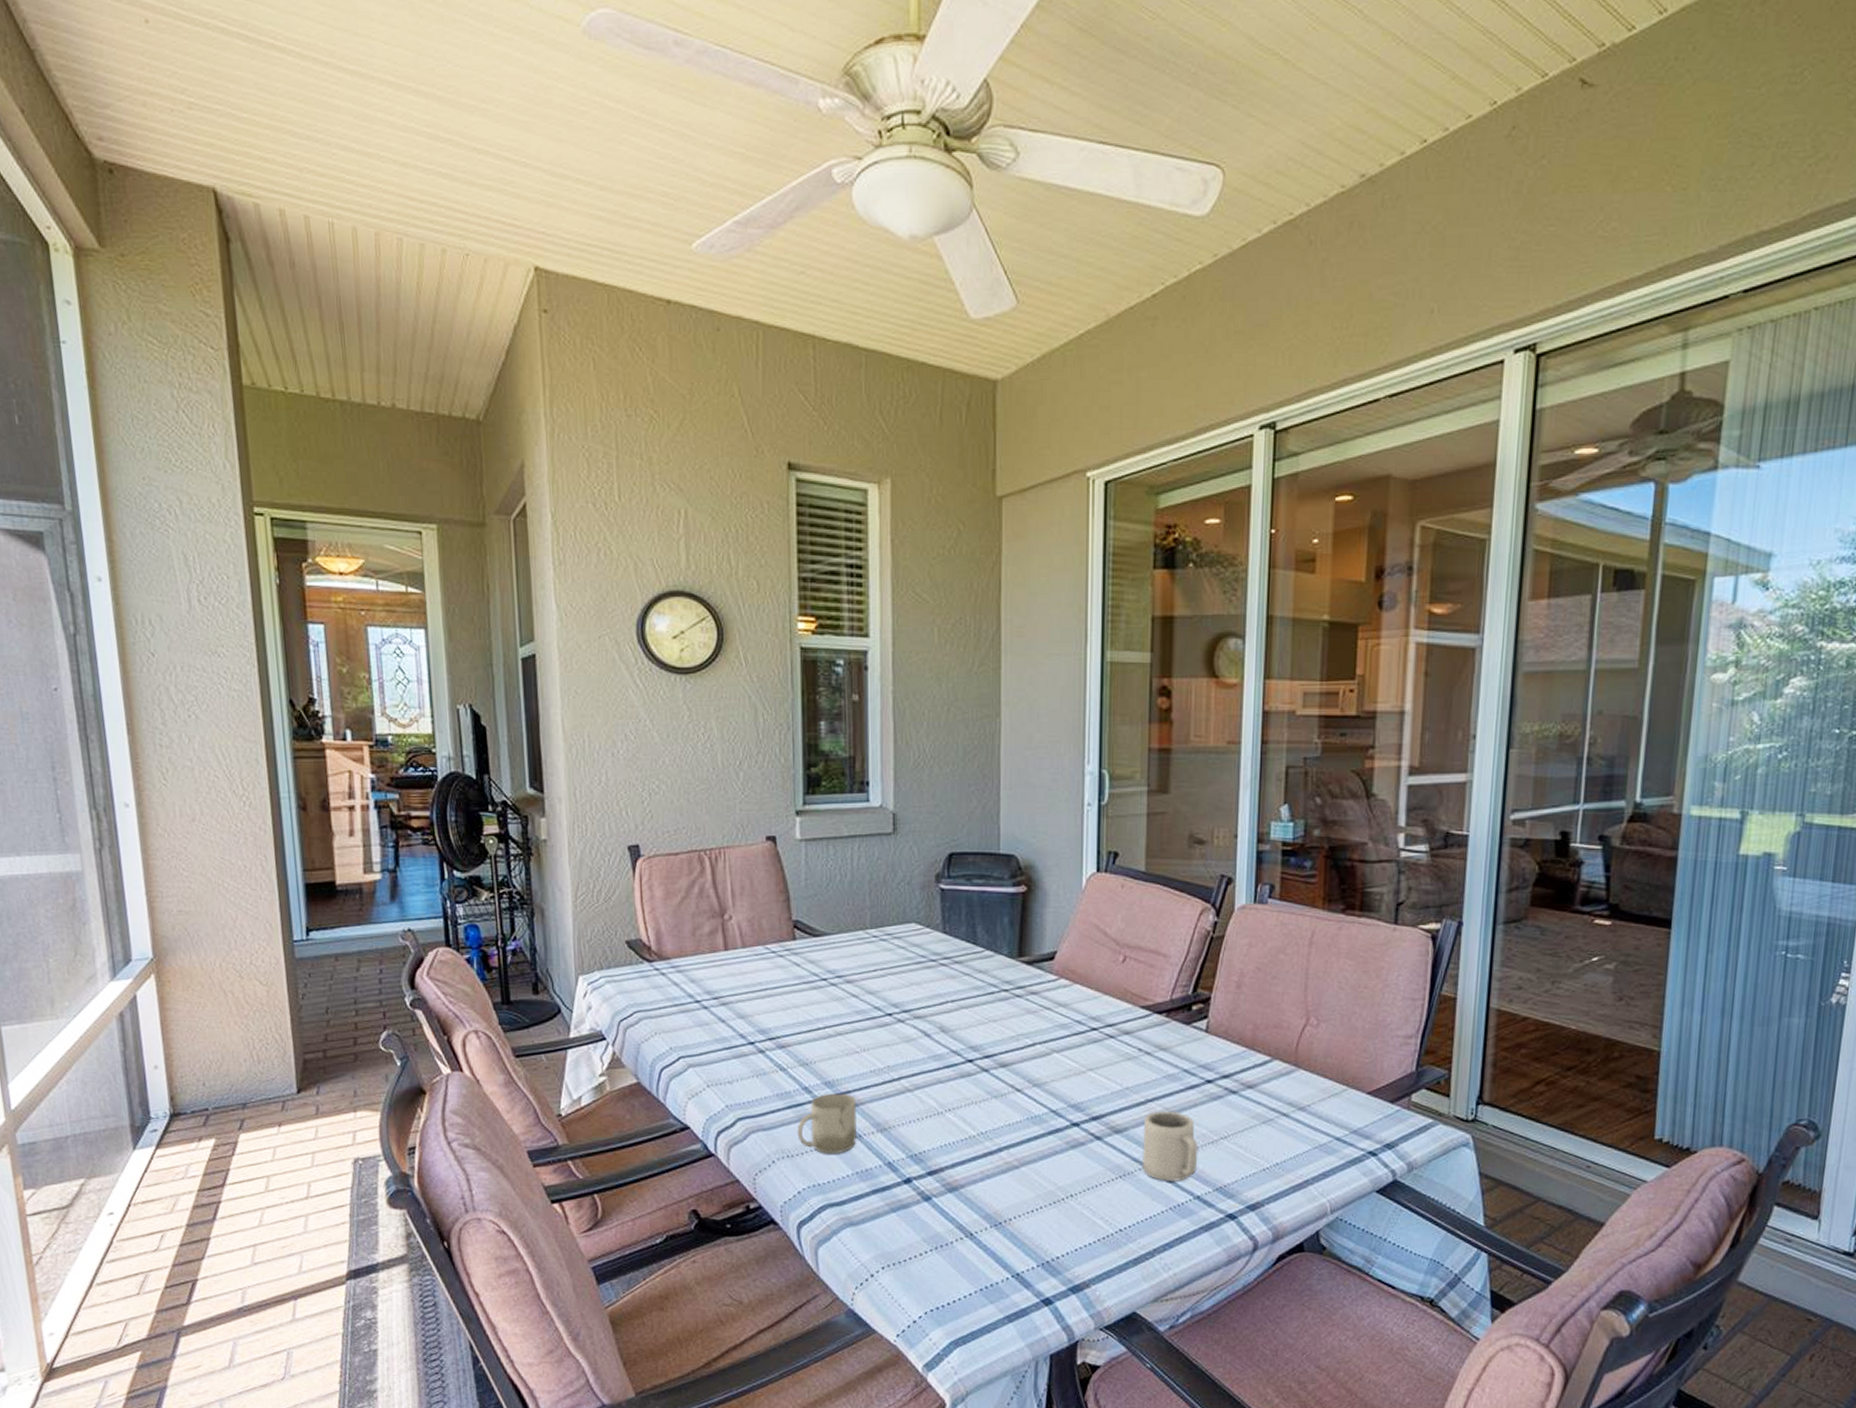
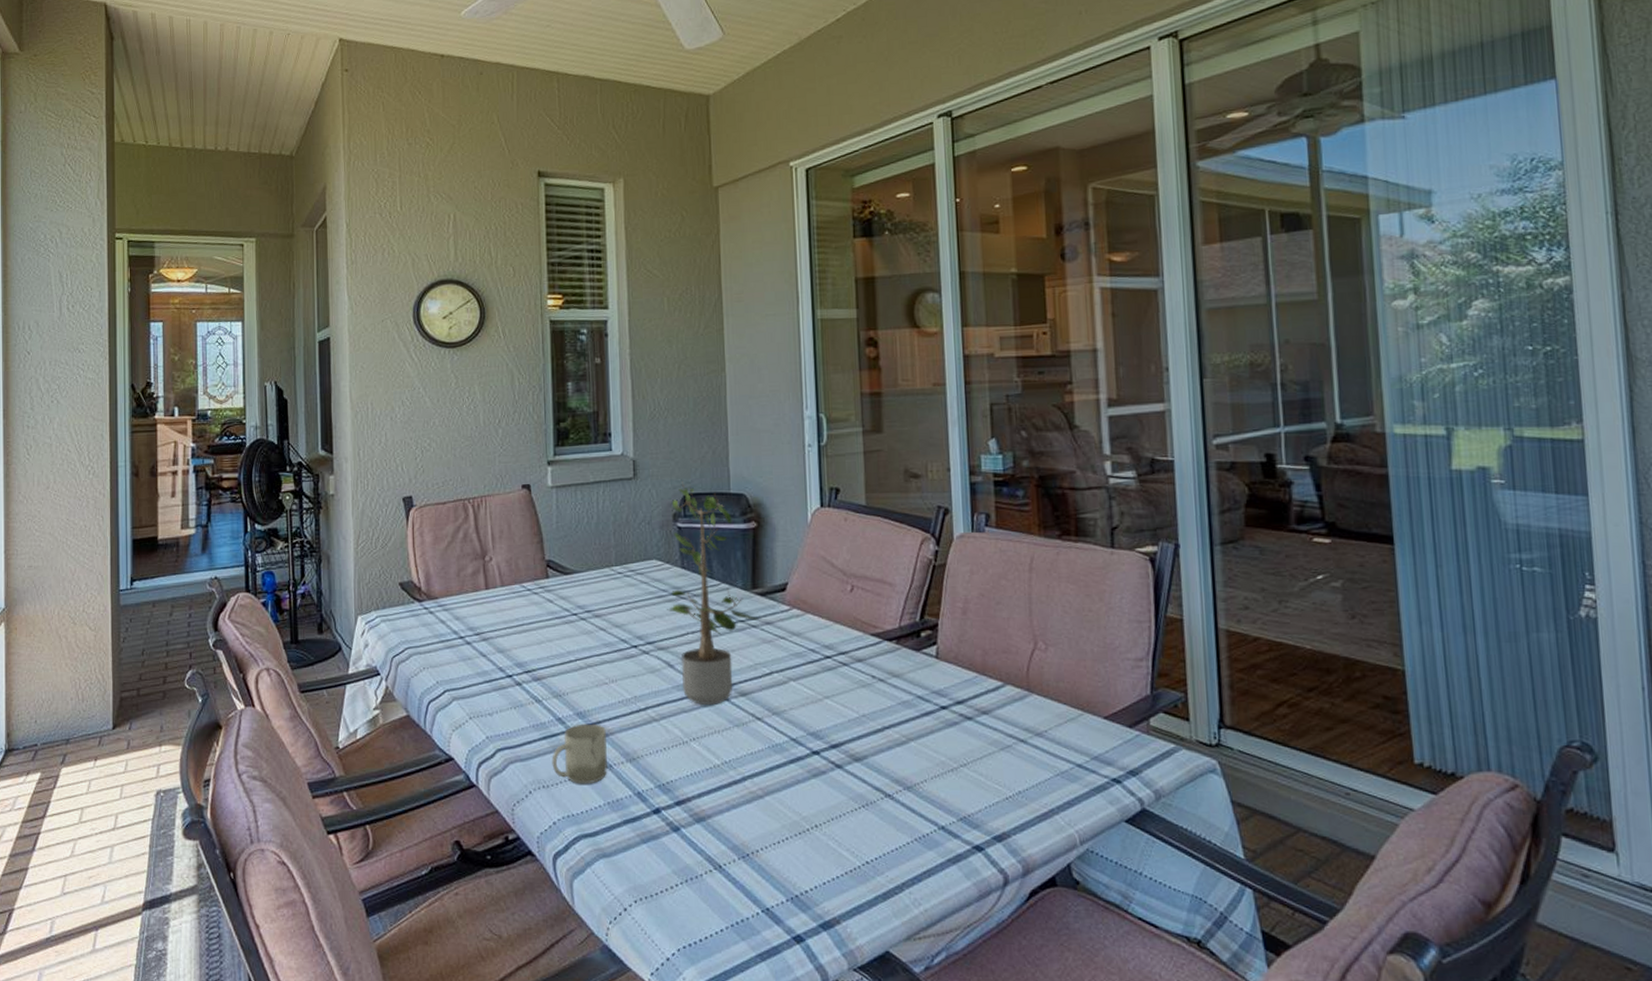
potted plant: none [925,839,1024,1075] -> present [667,481,759,705]
cup: present [1142,1111,1199,1181] -> none [882,738,939,811]

